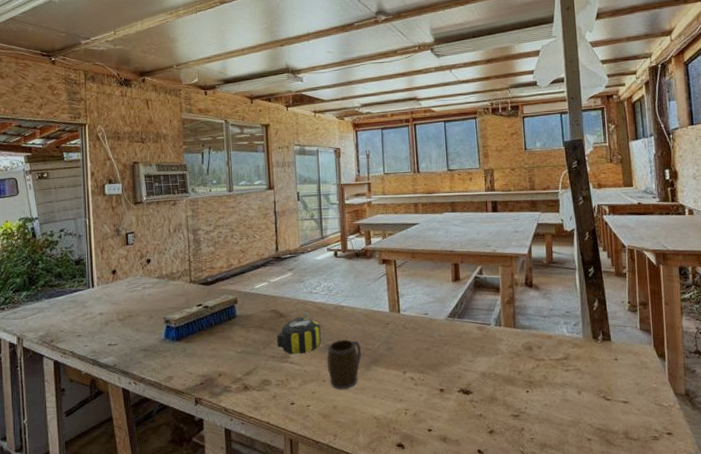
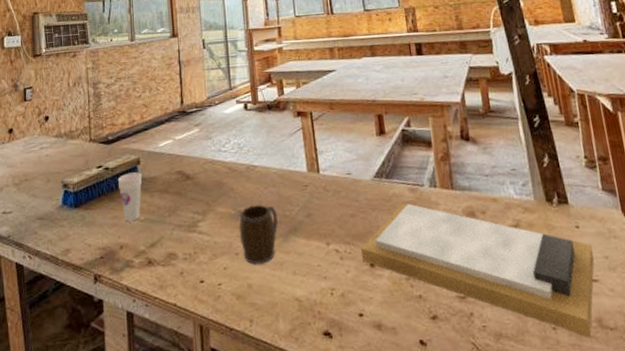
cup: none [216,310,239,354] -> present [117,172,142,222]
tape measure: present [276,313,321,355] -> none [183,174,233,223]
clipboard: none [432,338,627,446] -> present [360,202,594,337]

